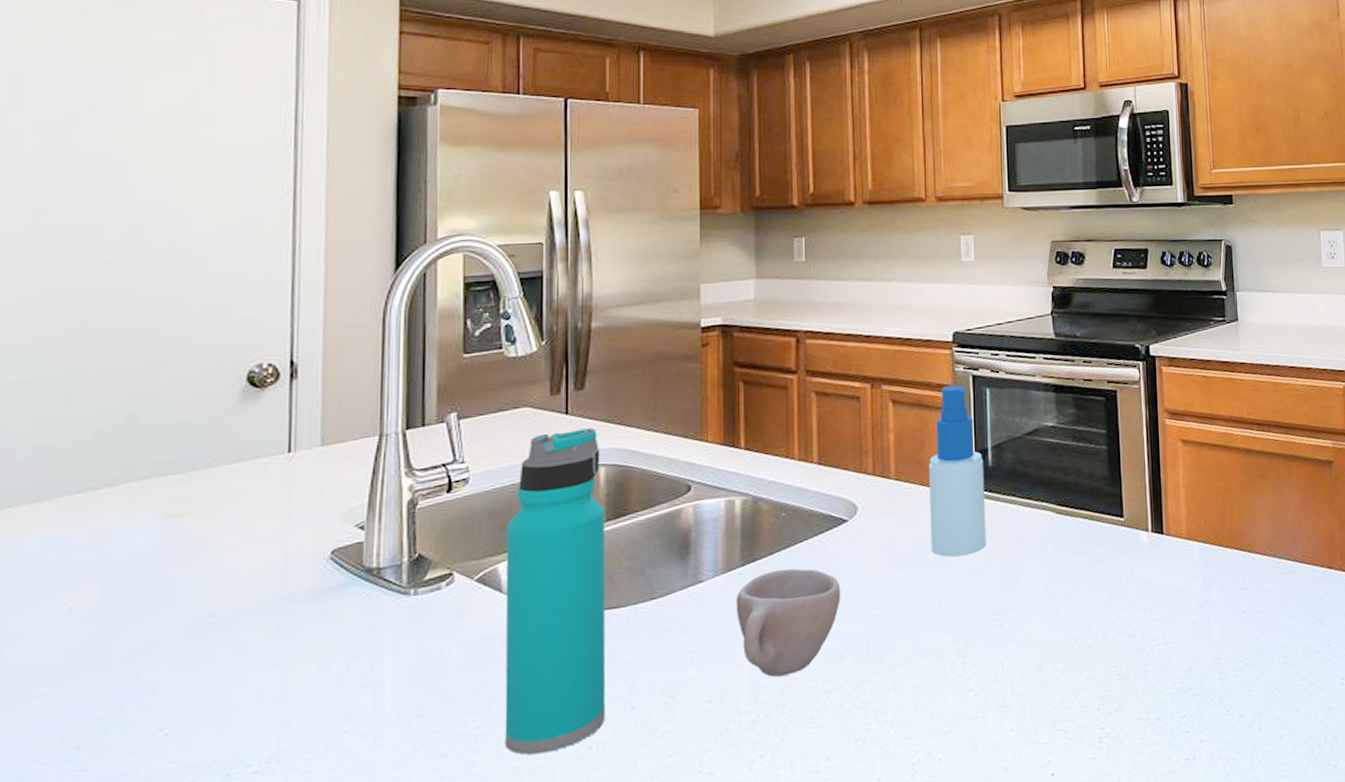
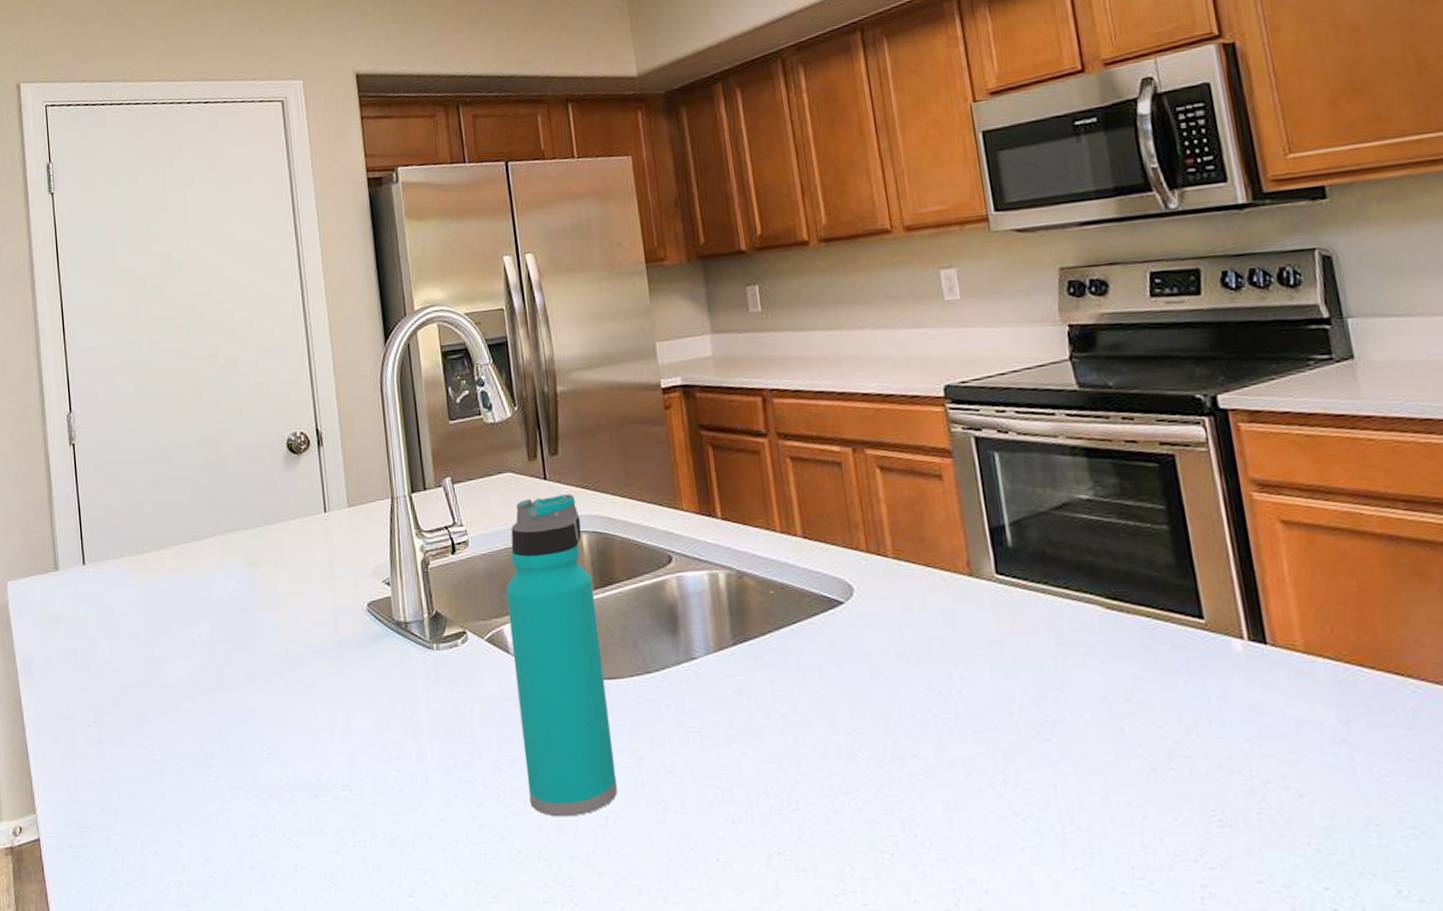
cup: present [736,568,841,677] -> none [732,651,847,769]
spray bottle: present [929,385,986,558] -> none [932,449,1017,653]

